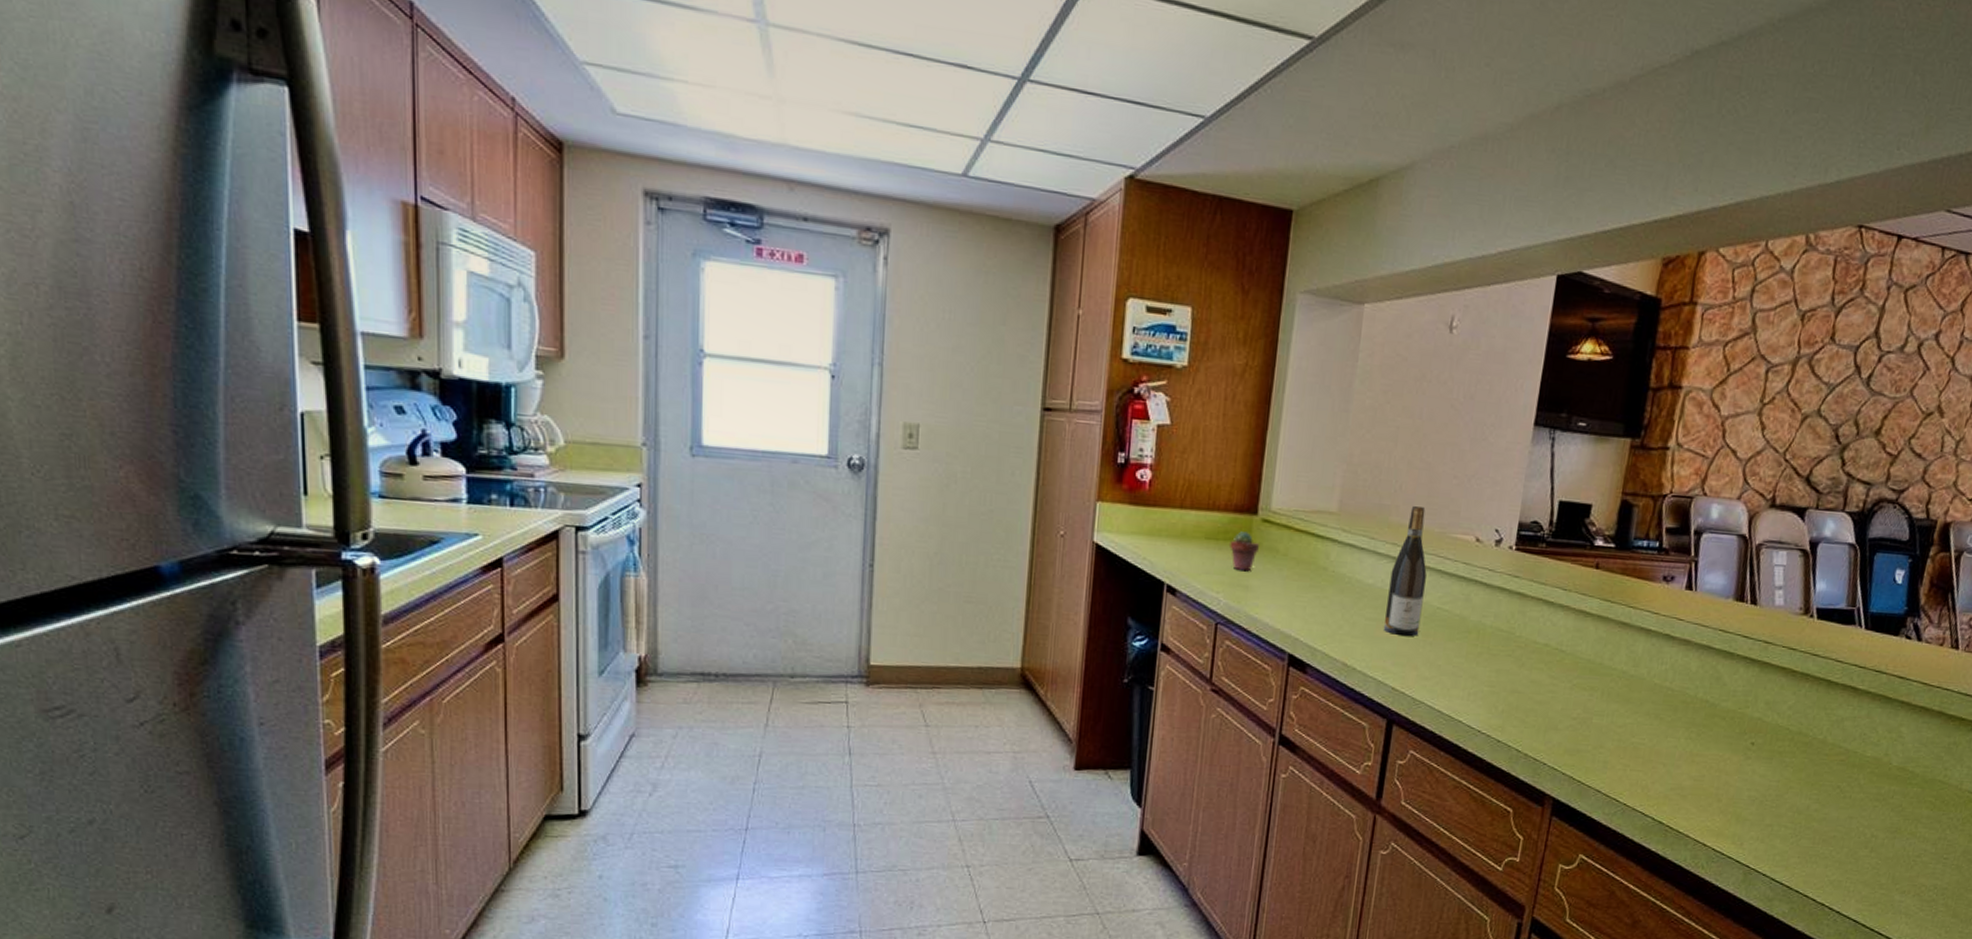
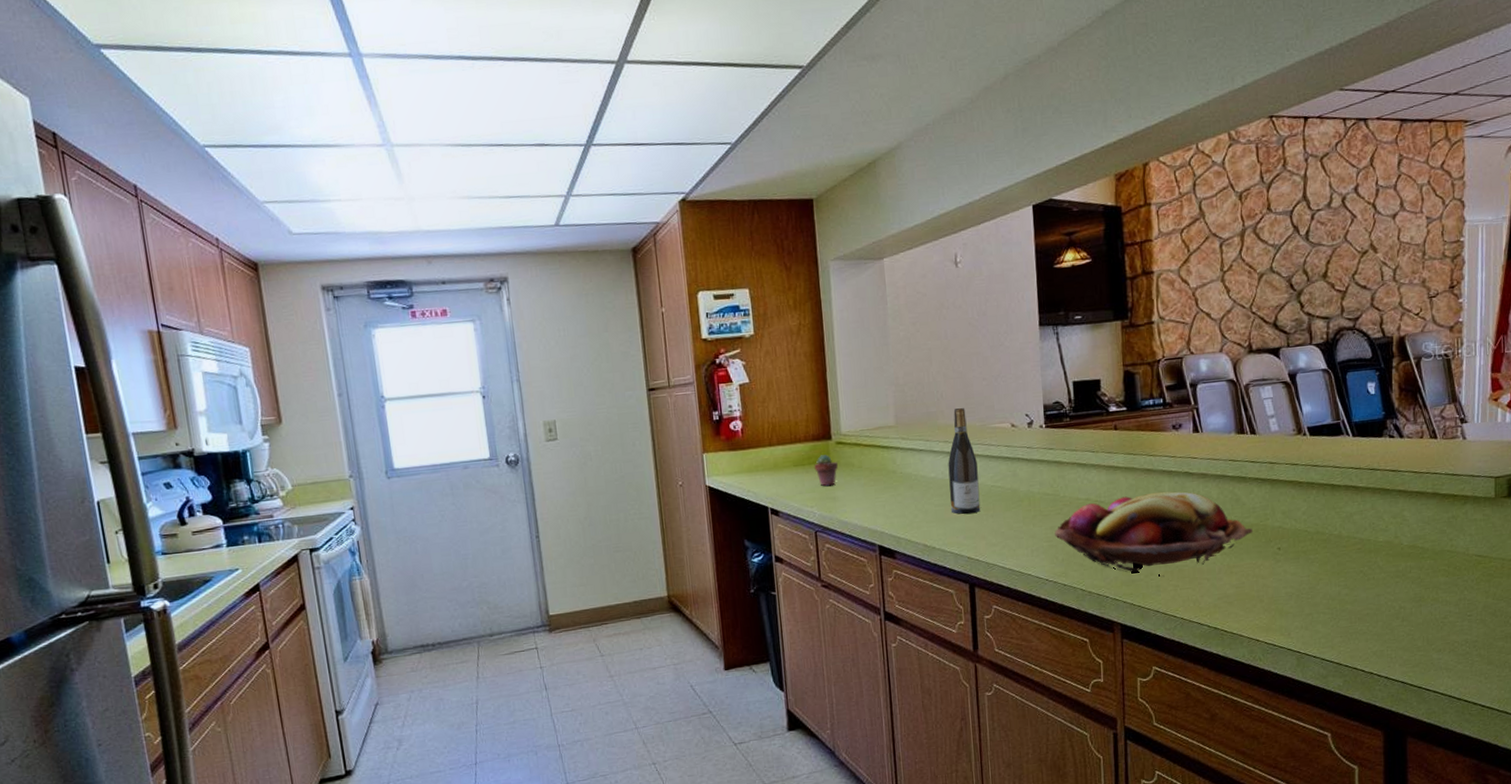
fruit basket: none [1499,649,1729,751] -> present [1055,491,1254,577]

